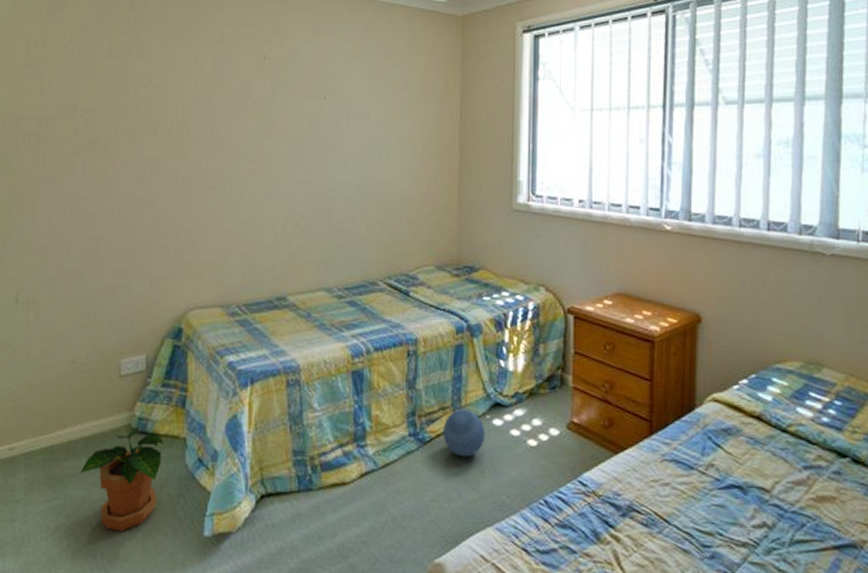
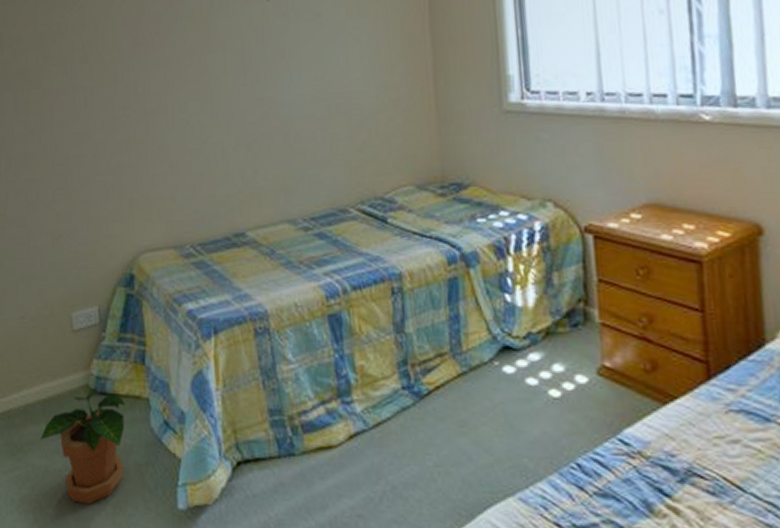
ball: present [442,409,485,457] -> none [442,355,495,413]

